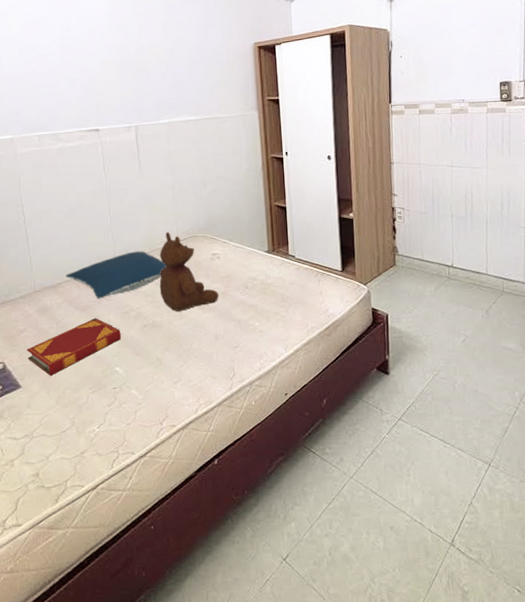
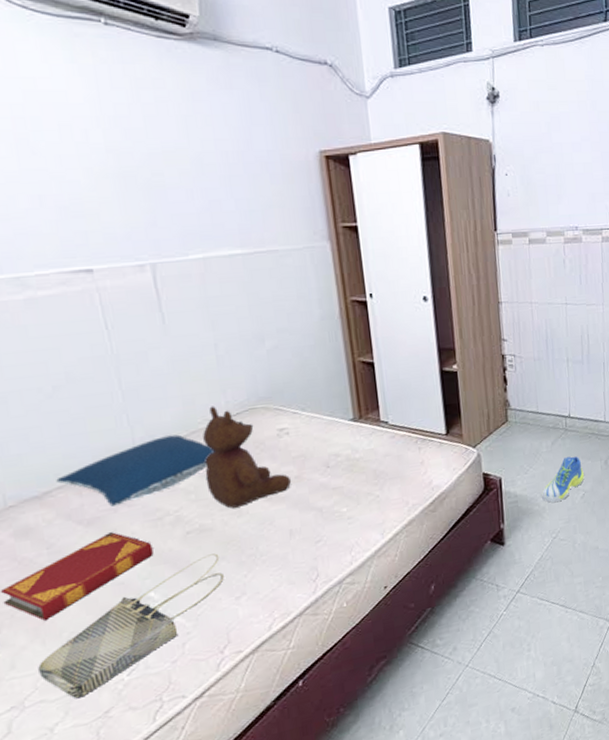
tote bag: none [44,345,167,438] -> present [38,553,224,699]
sneaker: none [424,303,465,342] -> present [542,456,584,503]

